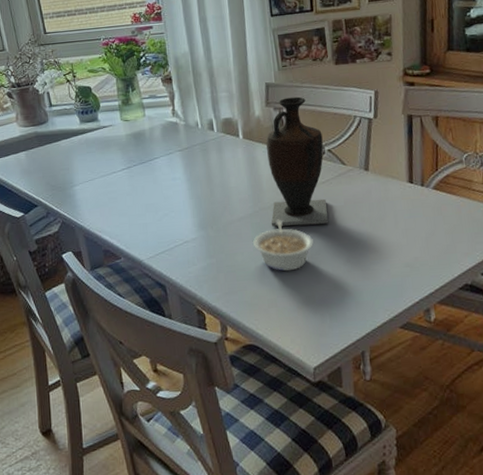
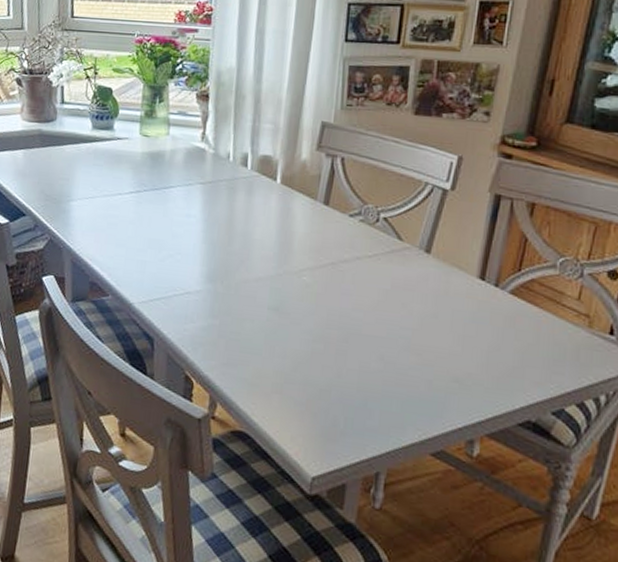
legume: present [252,219,314,272] -> none [267,289,343,355]
vase: present [266,96,328,227] -> none [294,144,380,307]

